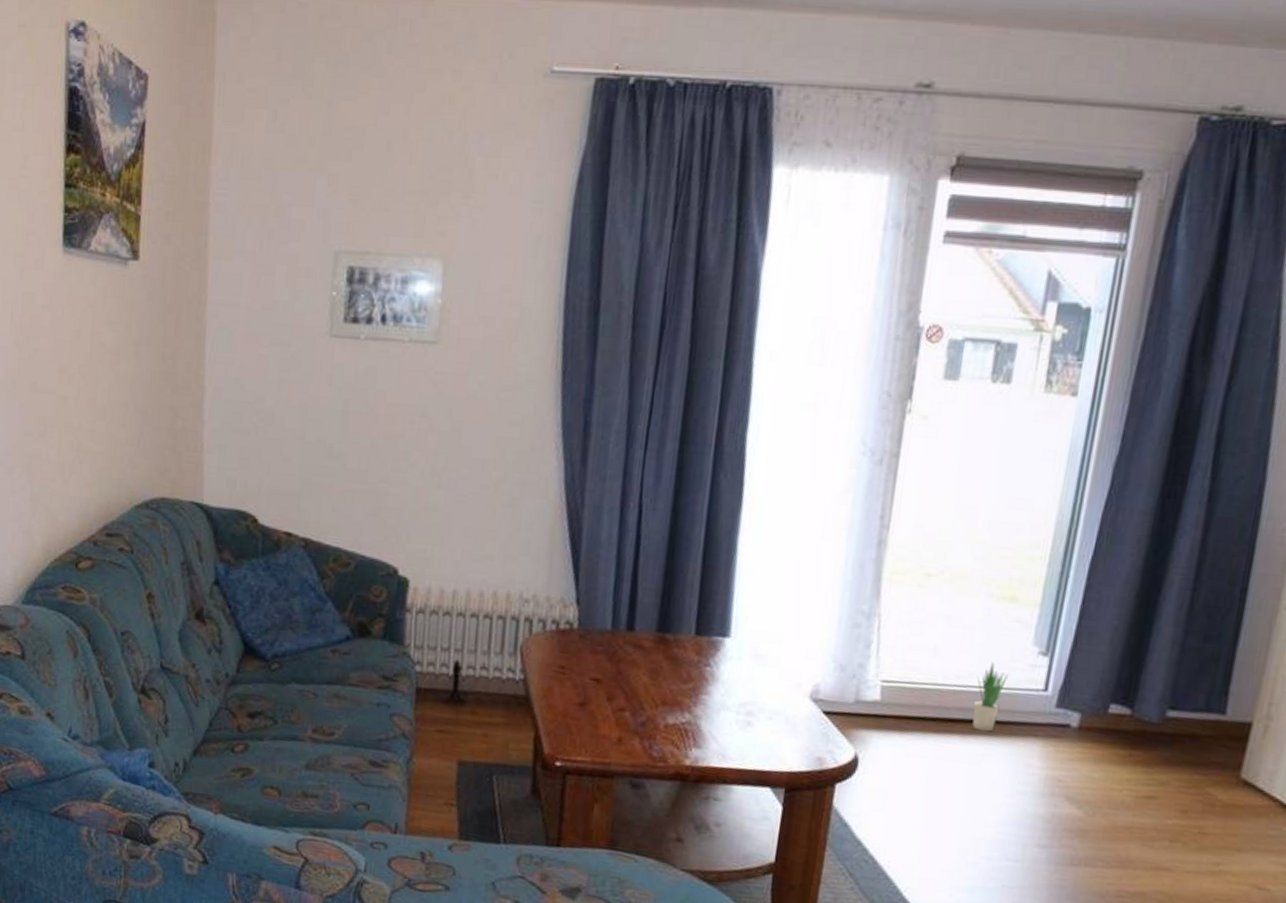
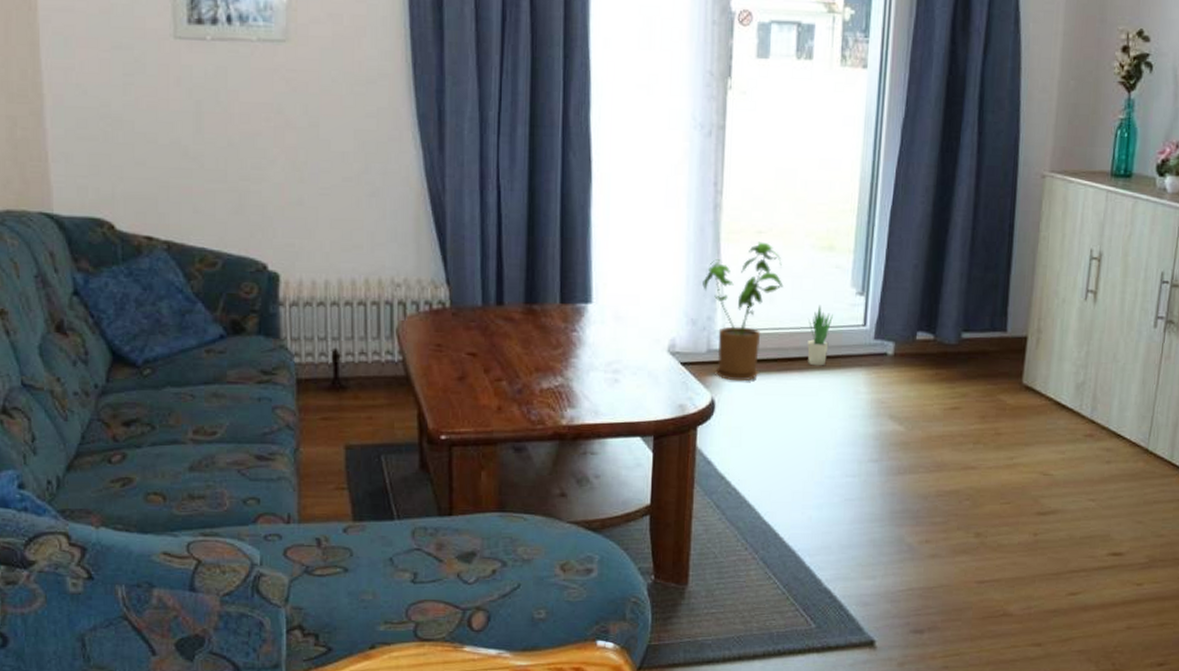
house plant: none [856,585,952,740] -> present [702,241,784,382]

